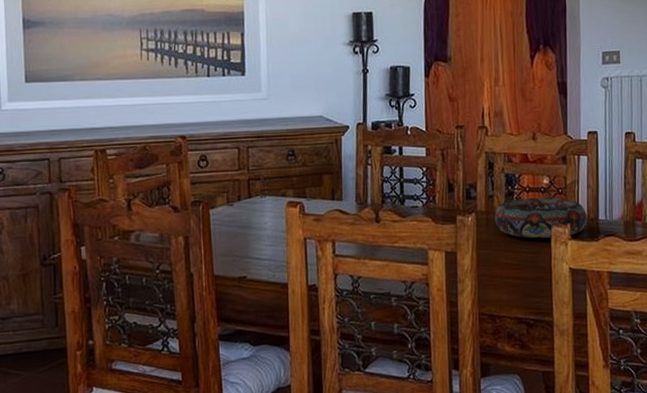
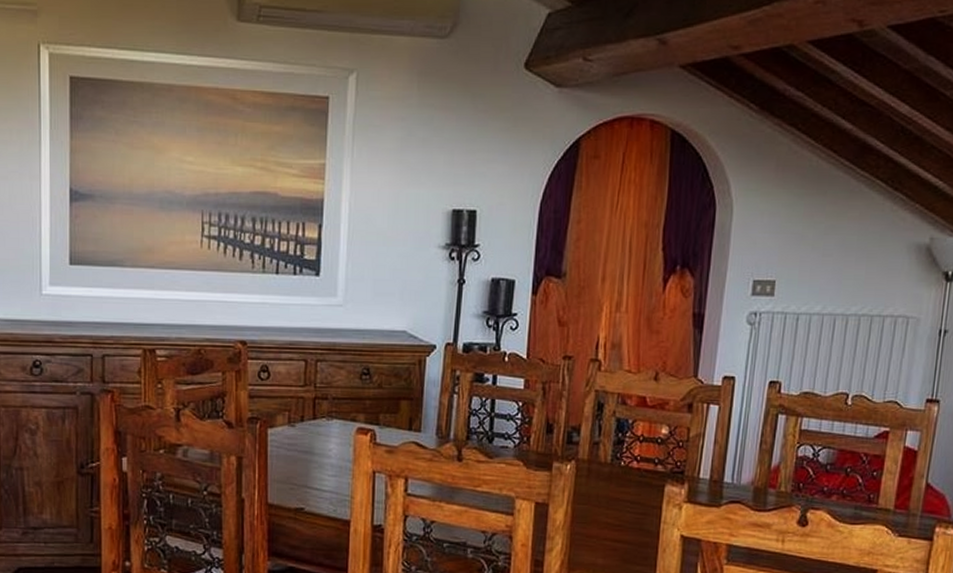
decorative bowl: present [494,197,588,239] -> none [597,448,710,498]

